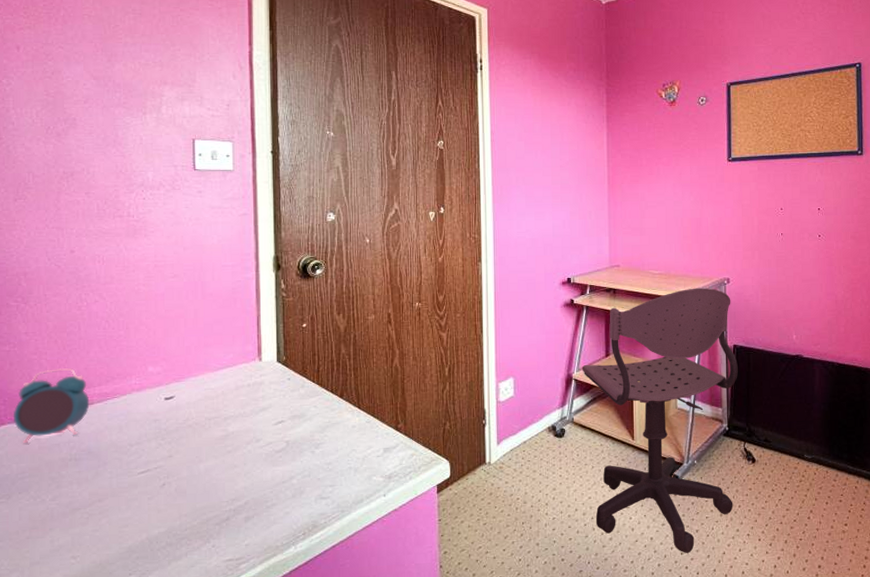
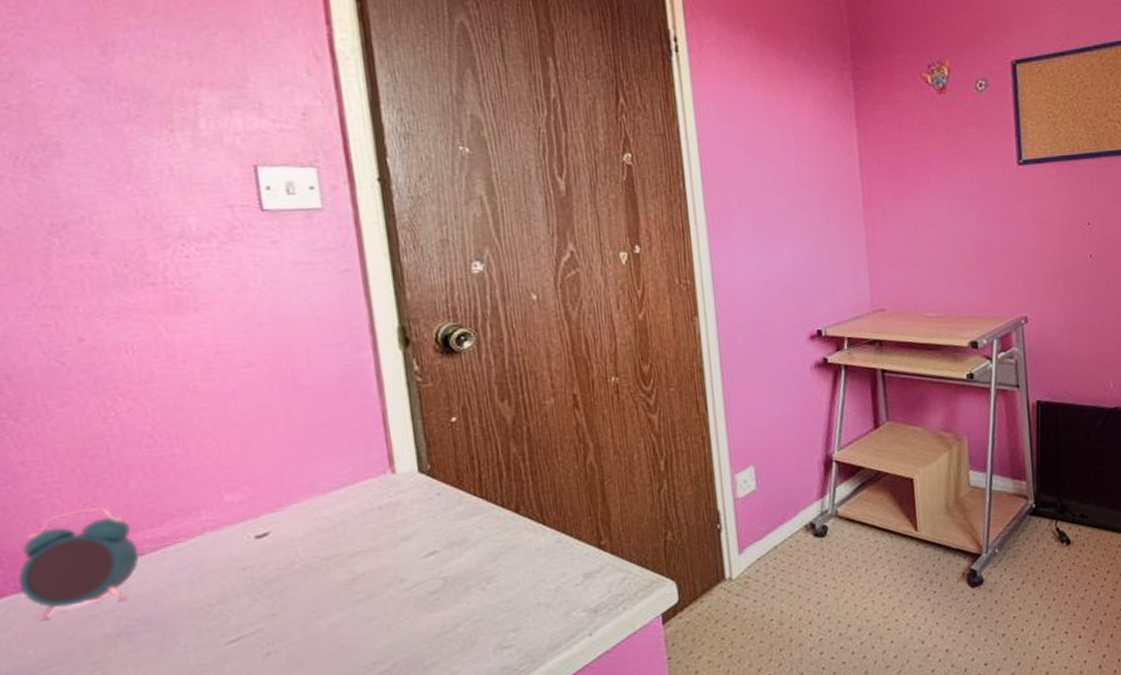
office chair: present [581,287,738,553] -> none [844,330,1046,664]

